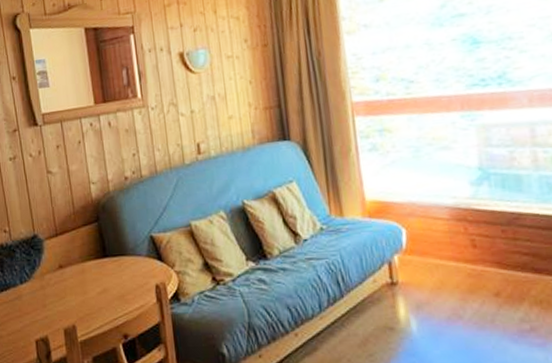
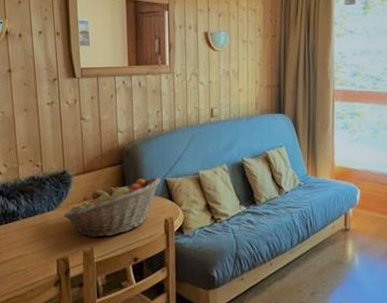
fruit basket: none [38,233,147,313] -> present [63,176,161,238]

